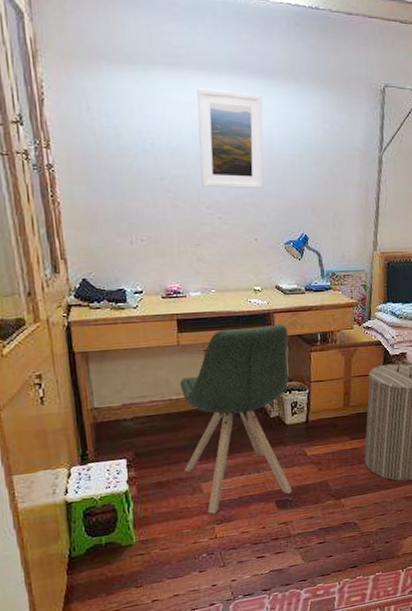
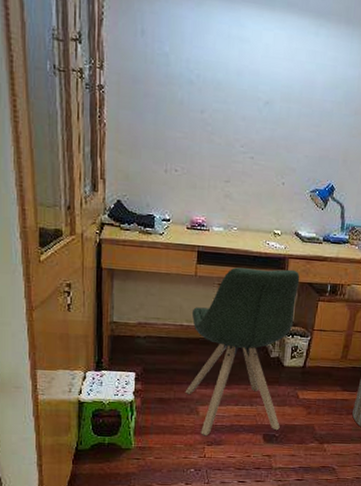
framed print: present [197,88,264,188] -> none [239,22,313,133]

